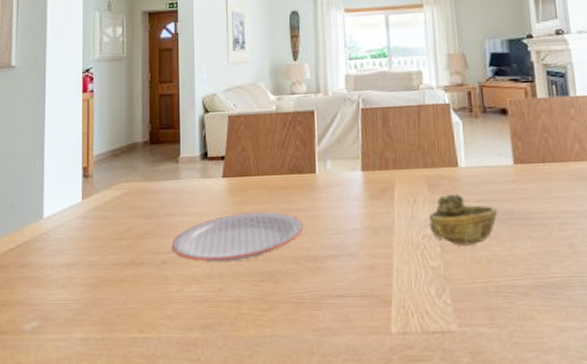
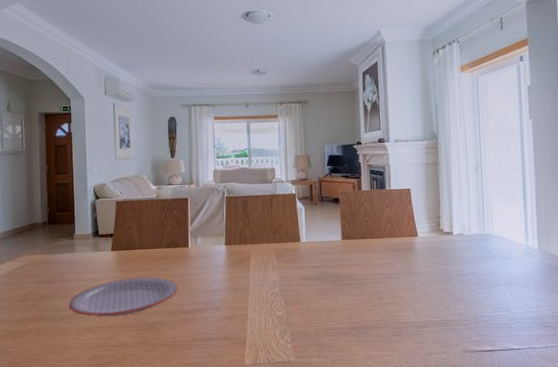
decorative bowl: present [428,193,498,246] -> none [276,261,329,300]

